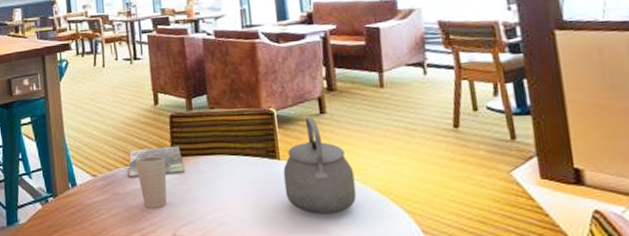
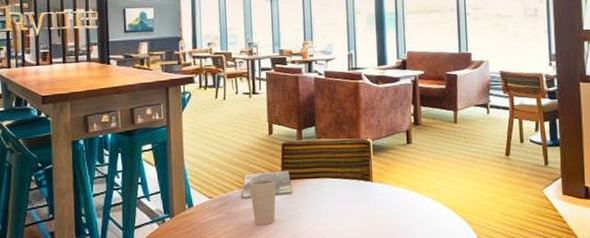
tea kettle: present [283,117,357,215] -> none [374,146,431,227]

